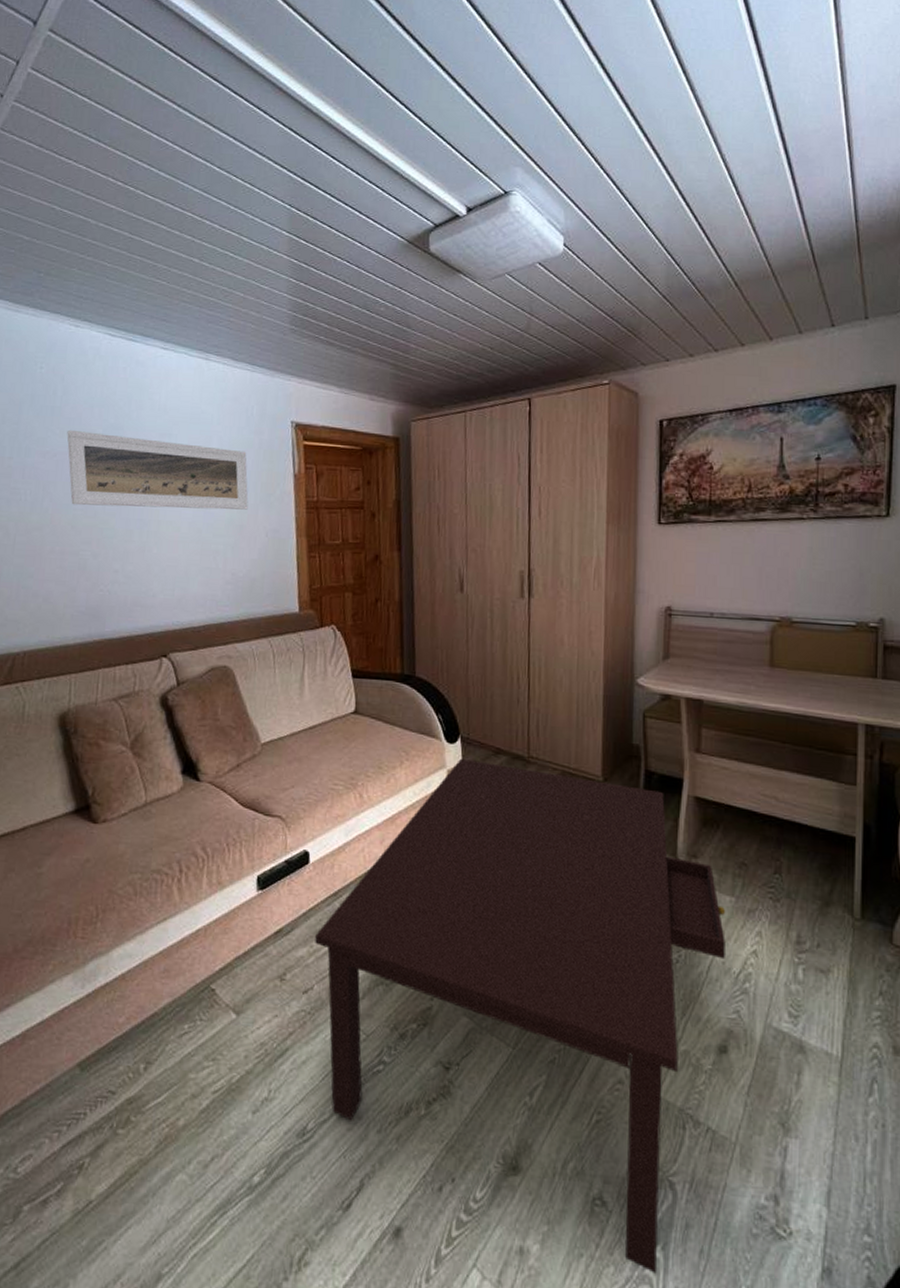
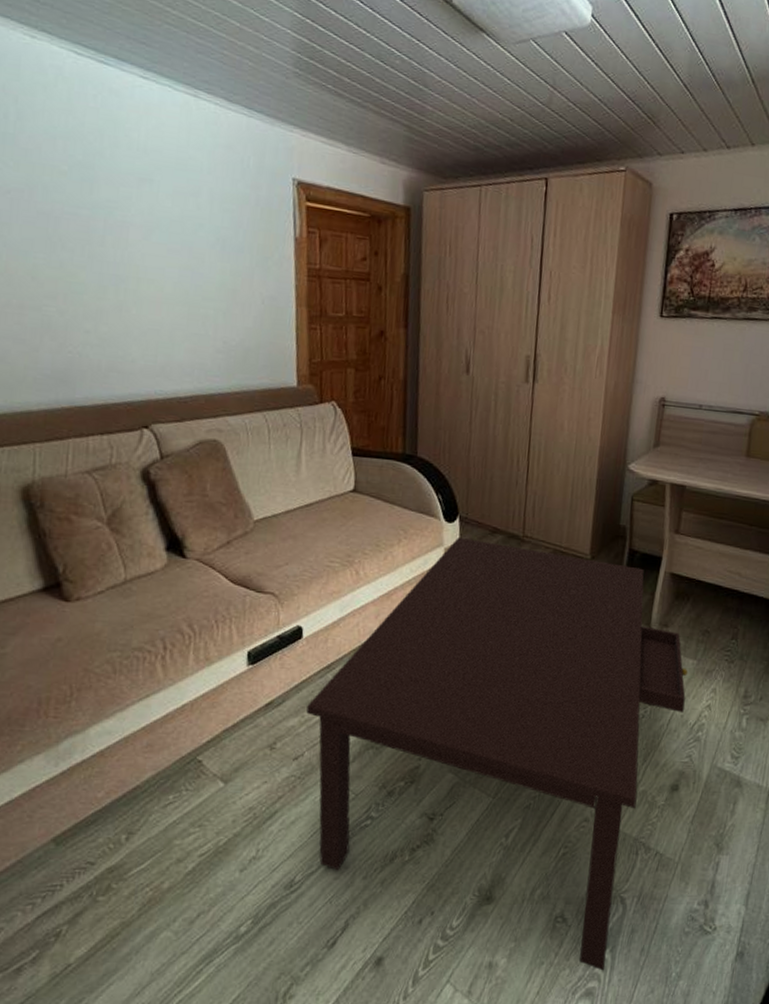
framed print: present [67,429,249,510] -> none [23,162,243,273]

